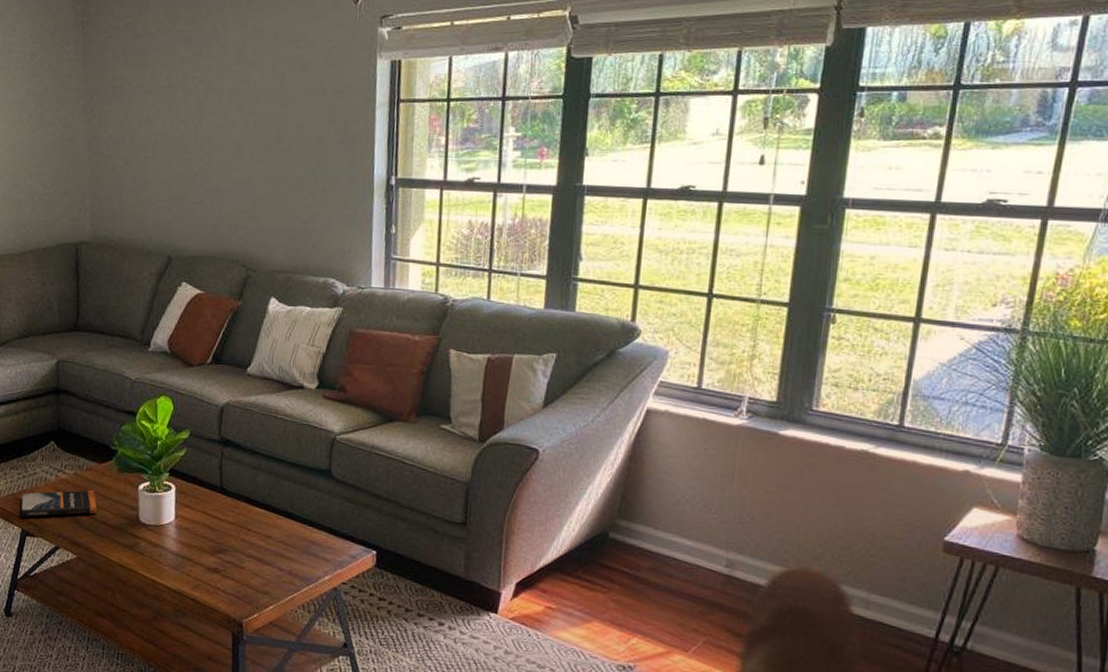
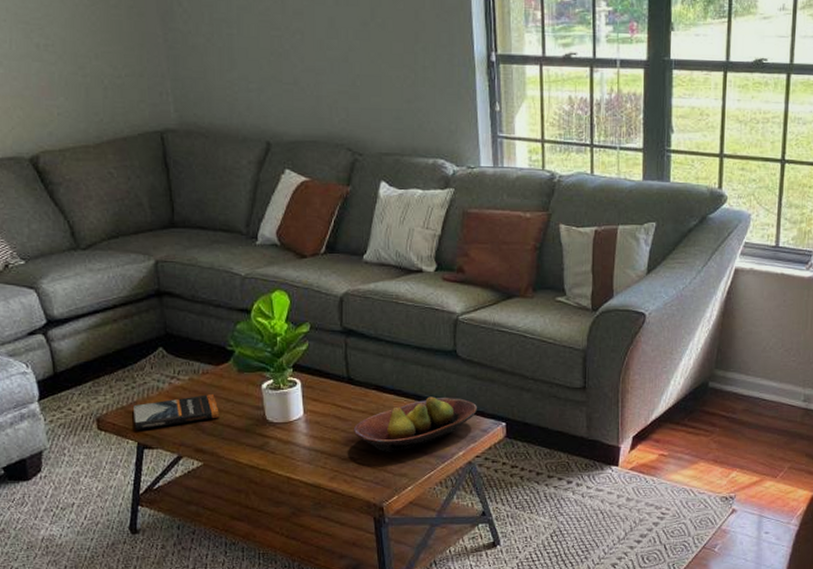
fruit bowl: none [220,515,348,568] -> present [353,396,477,452]

